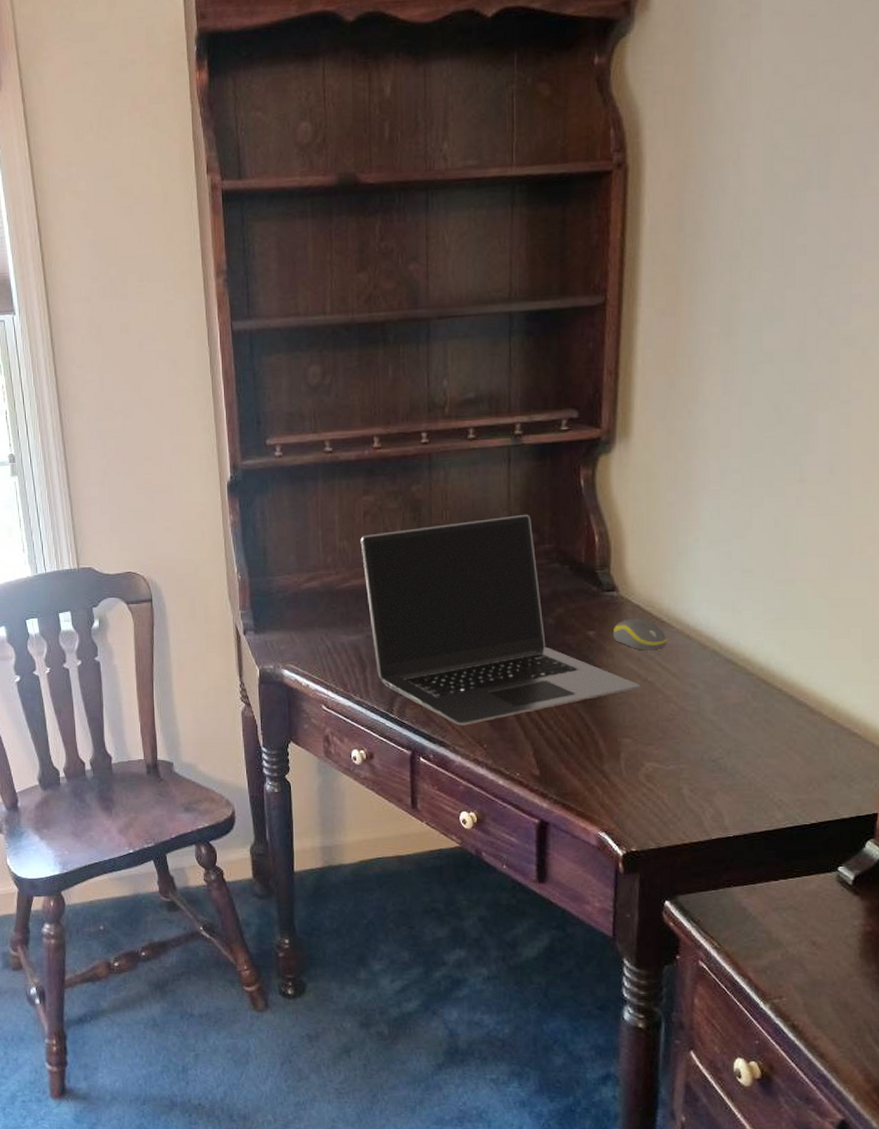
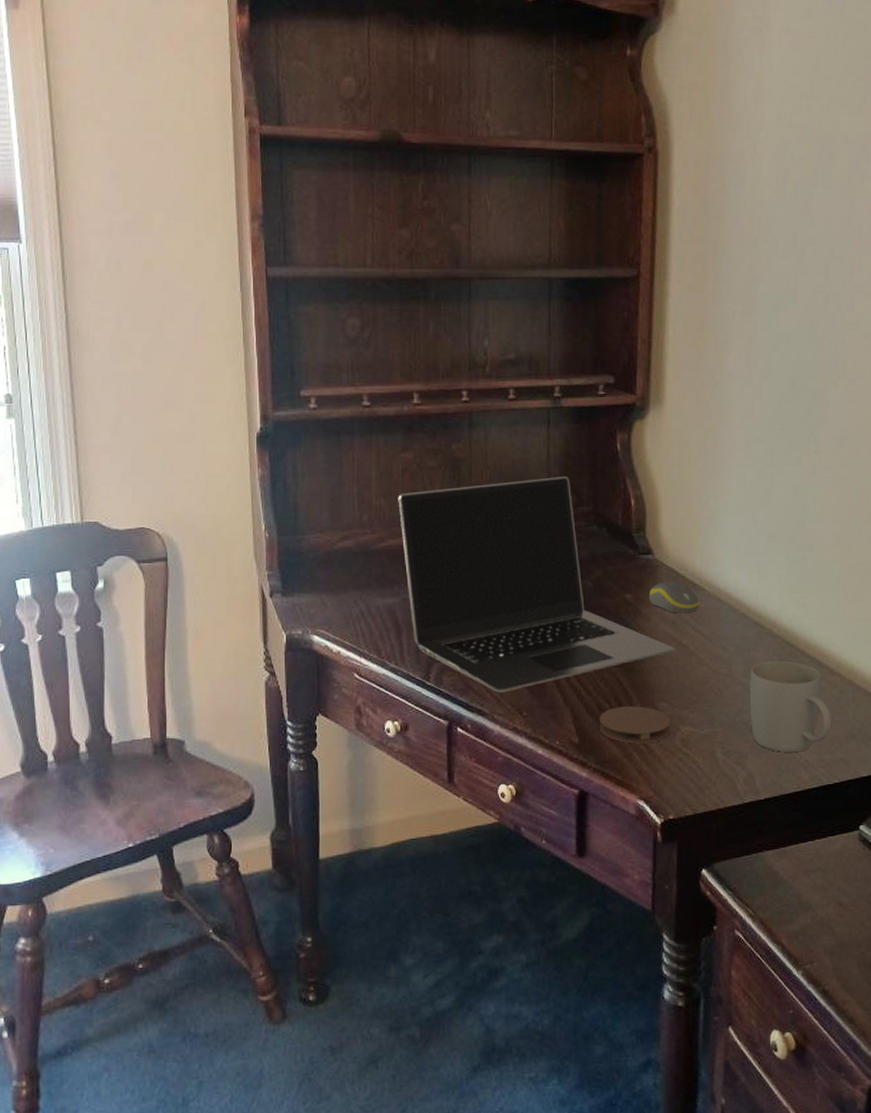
coaster: none [560,741,635,778] -> present [599,706,671,744]
mug: none [719,698,810,791] -> present [749,660,832,752]

